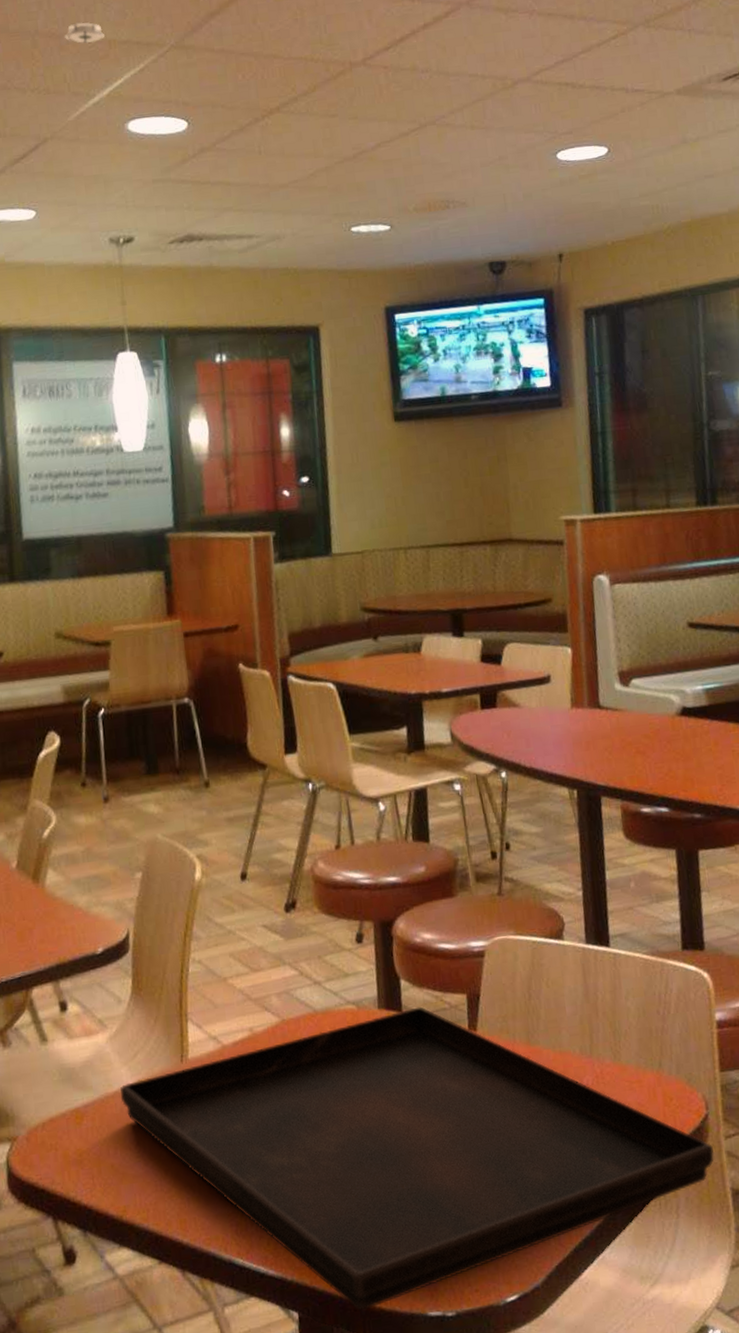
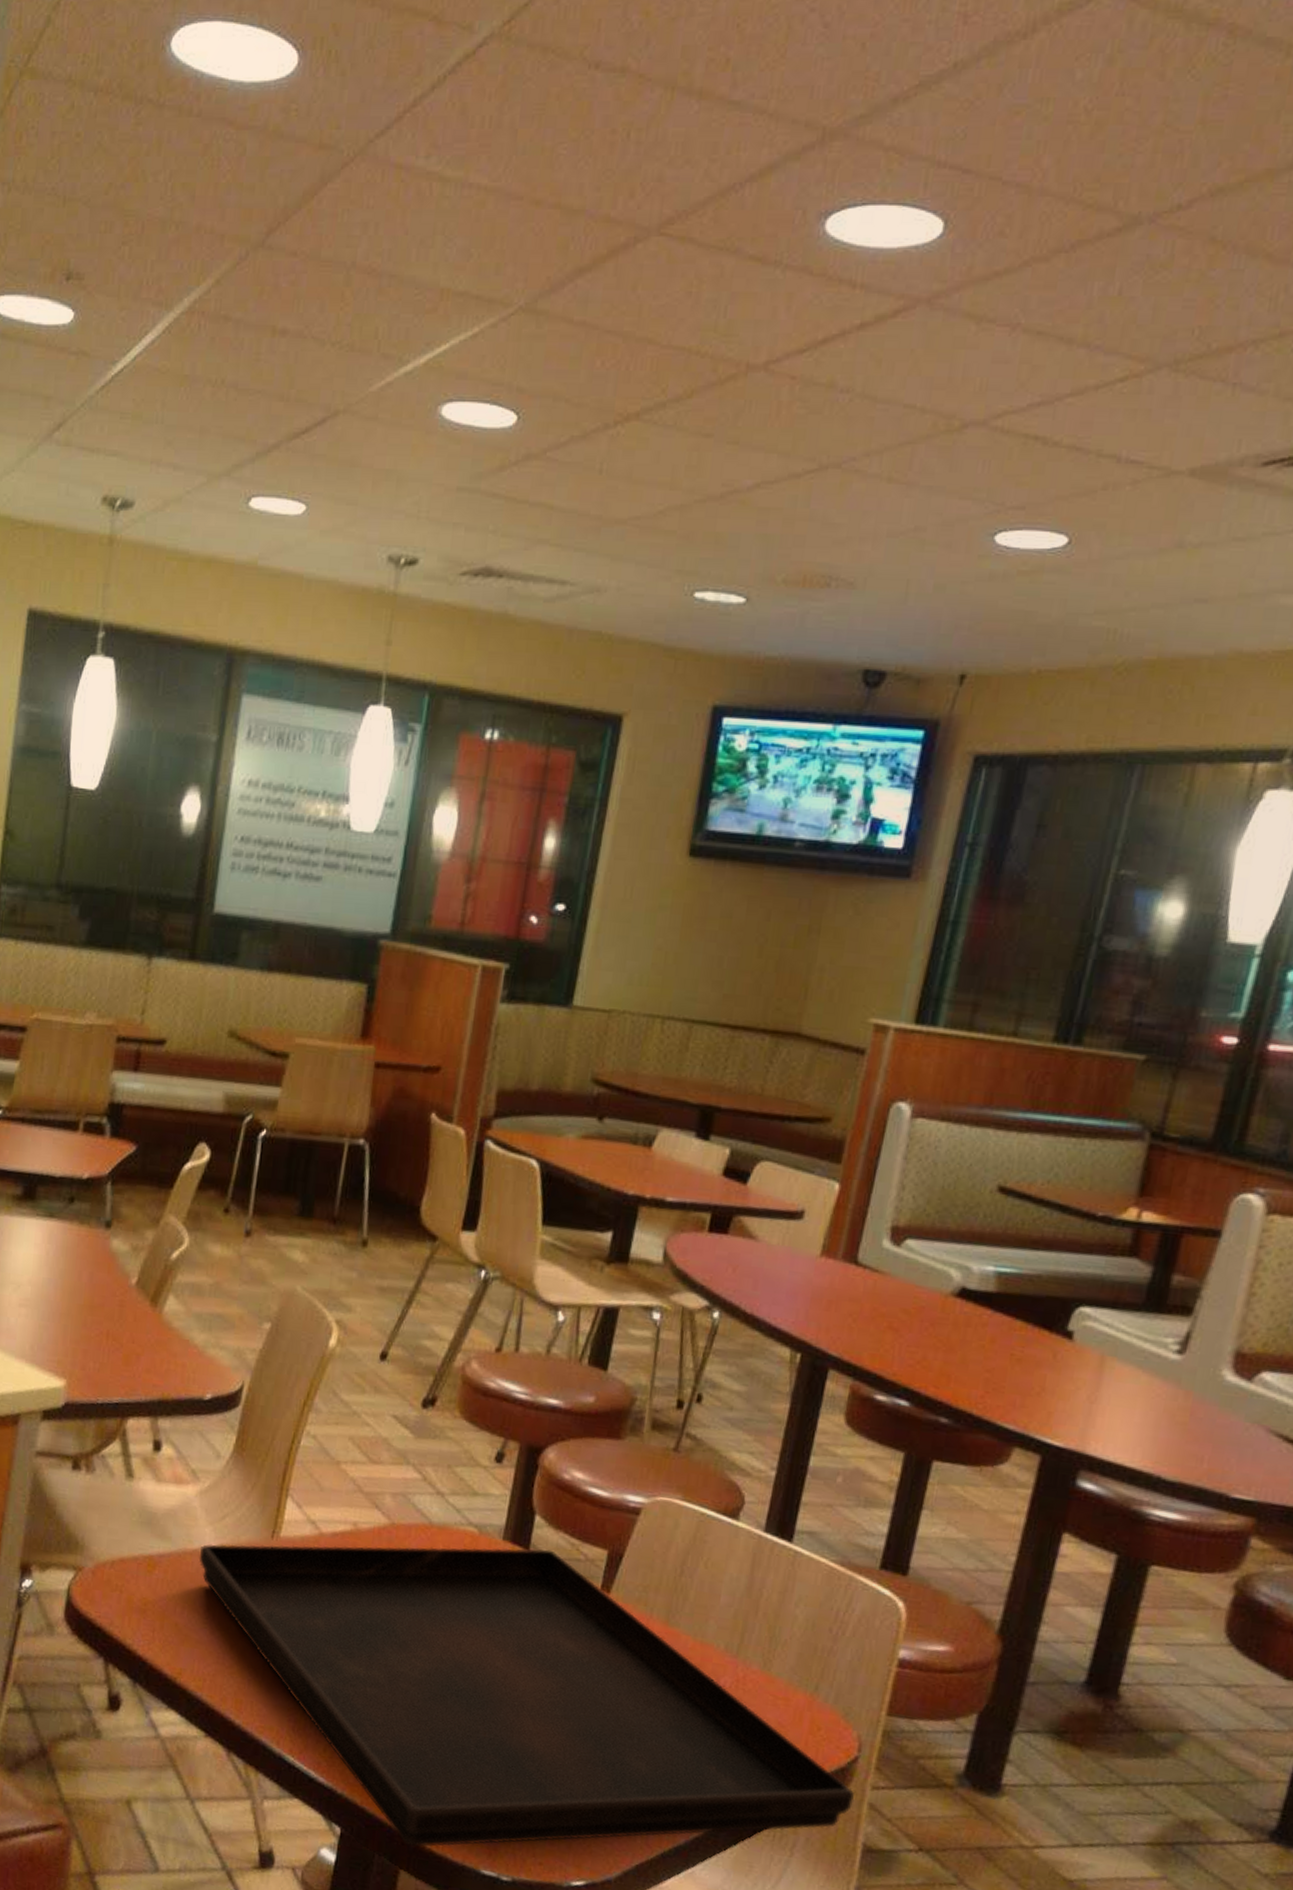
smoke detector: present [64,21,106,44] -> none [385,257,439,290]

